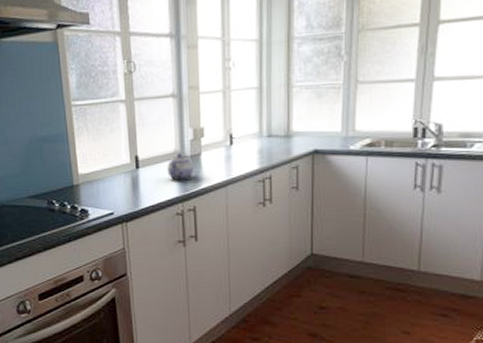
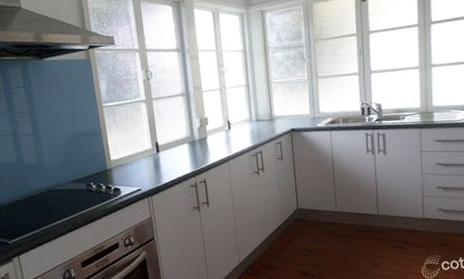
teapot: present [167,153,194,181] -> none [181,138,202,160]

